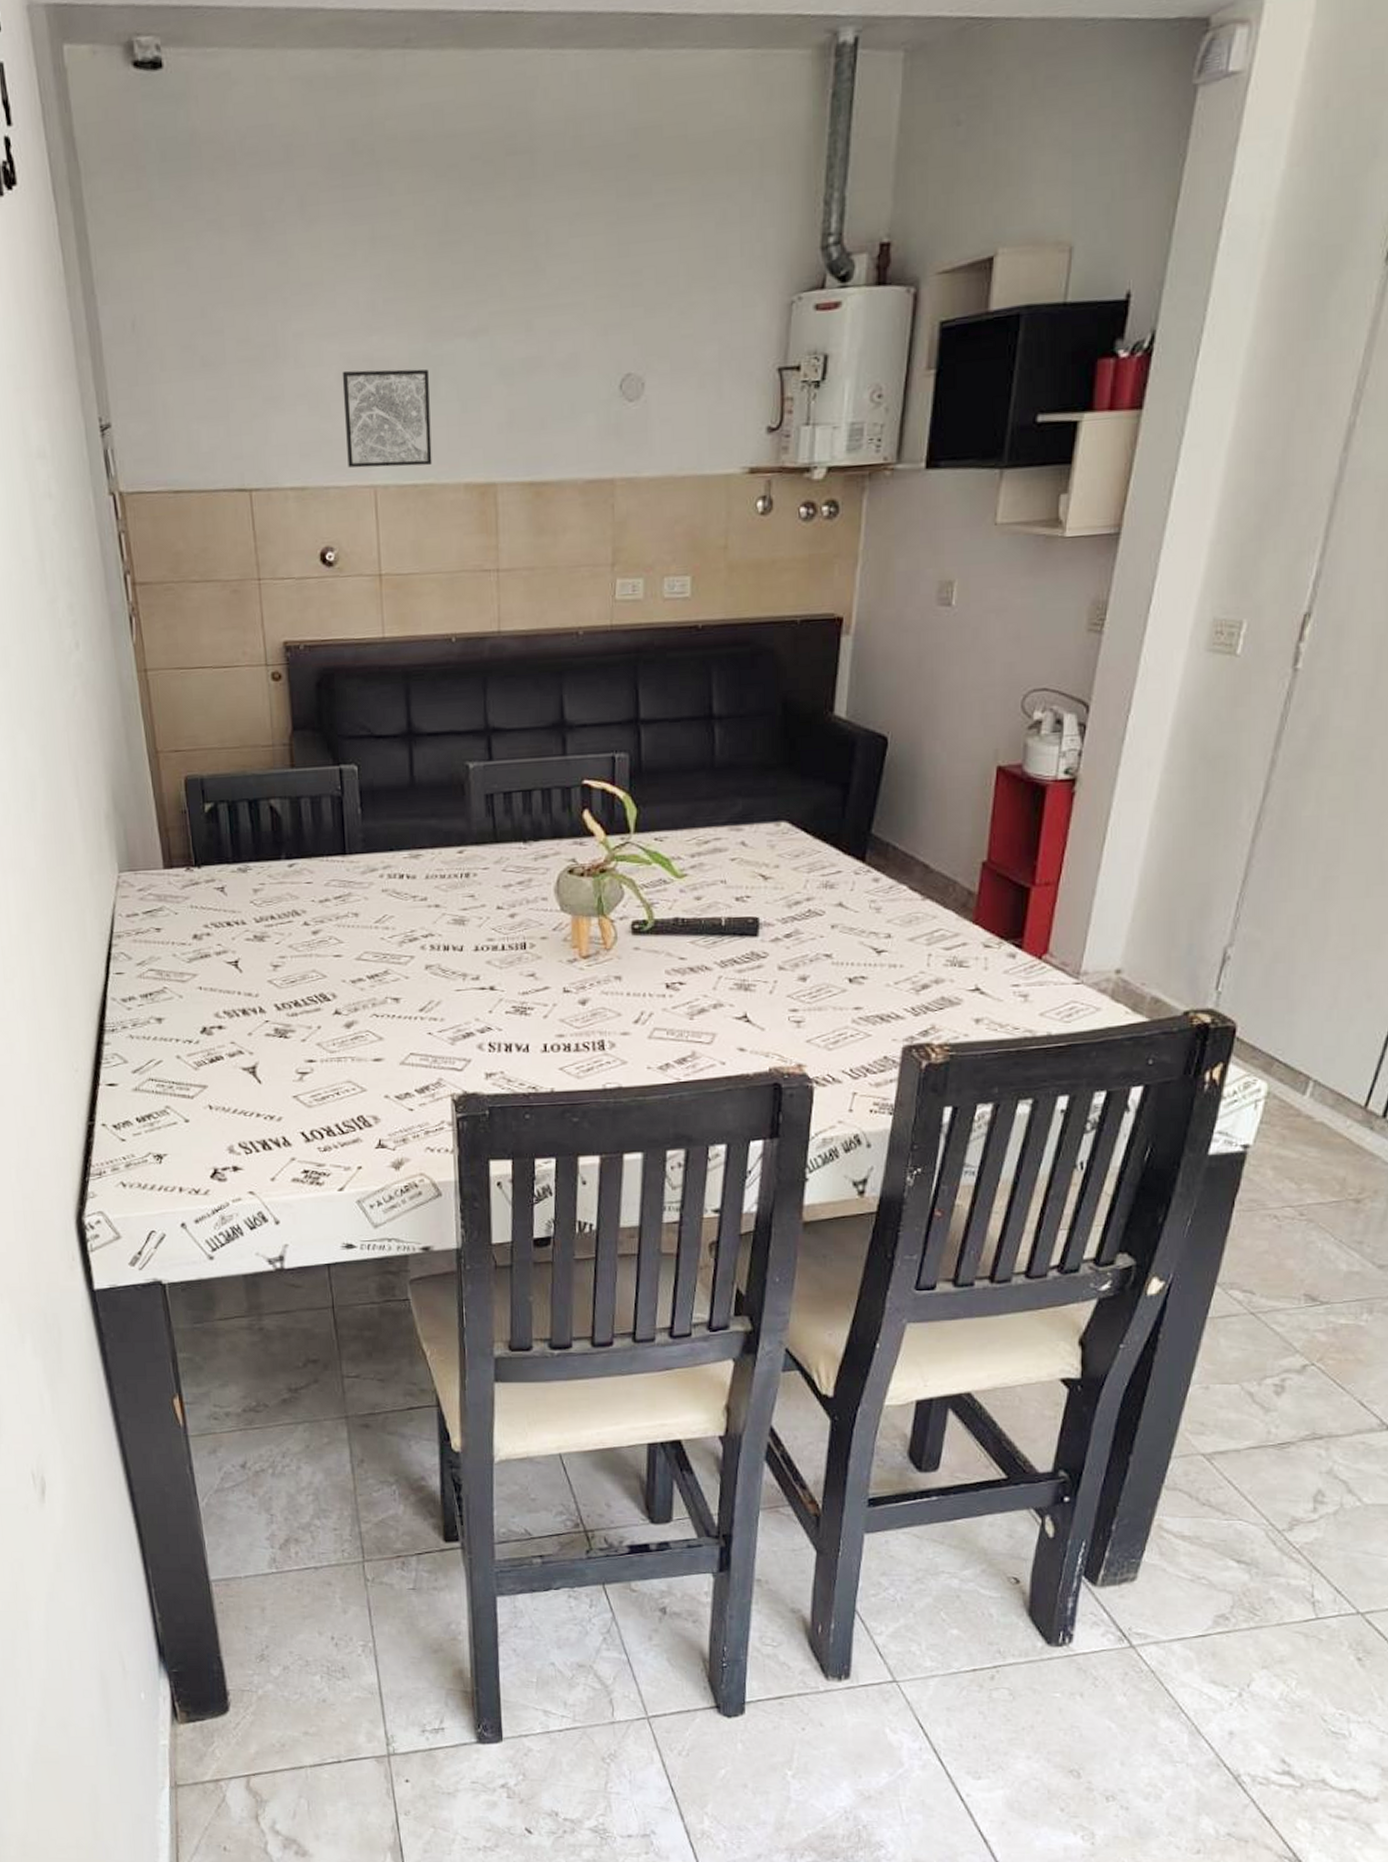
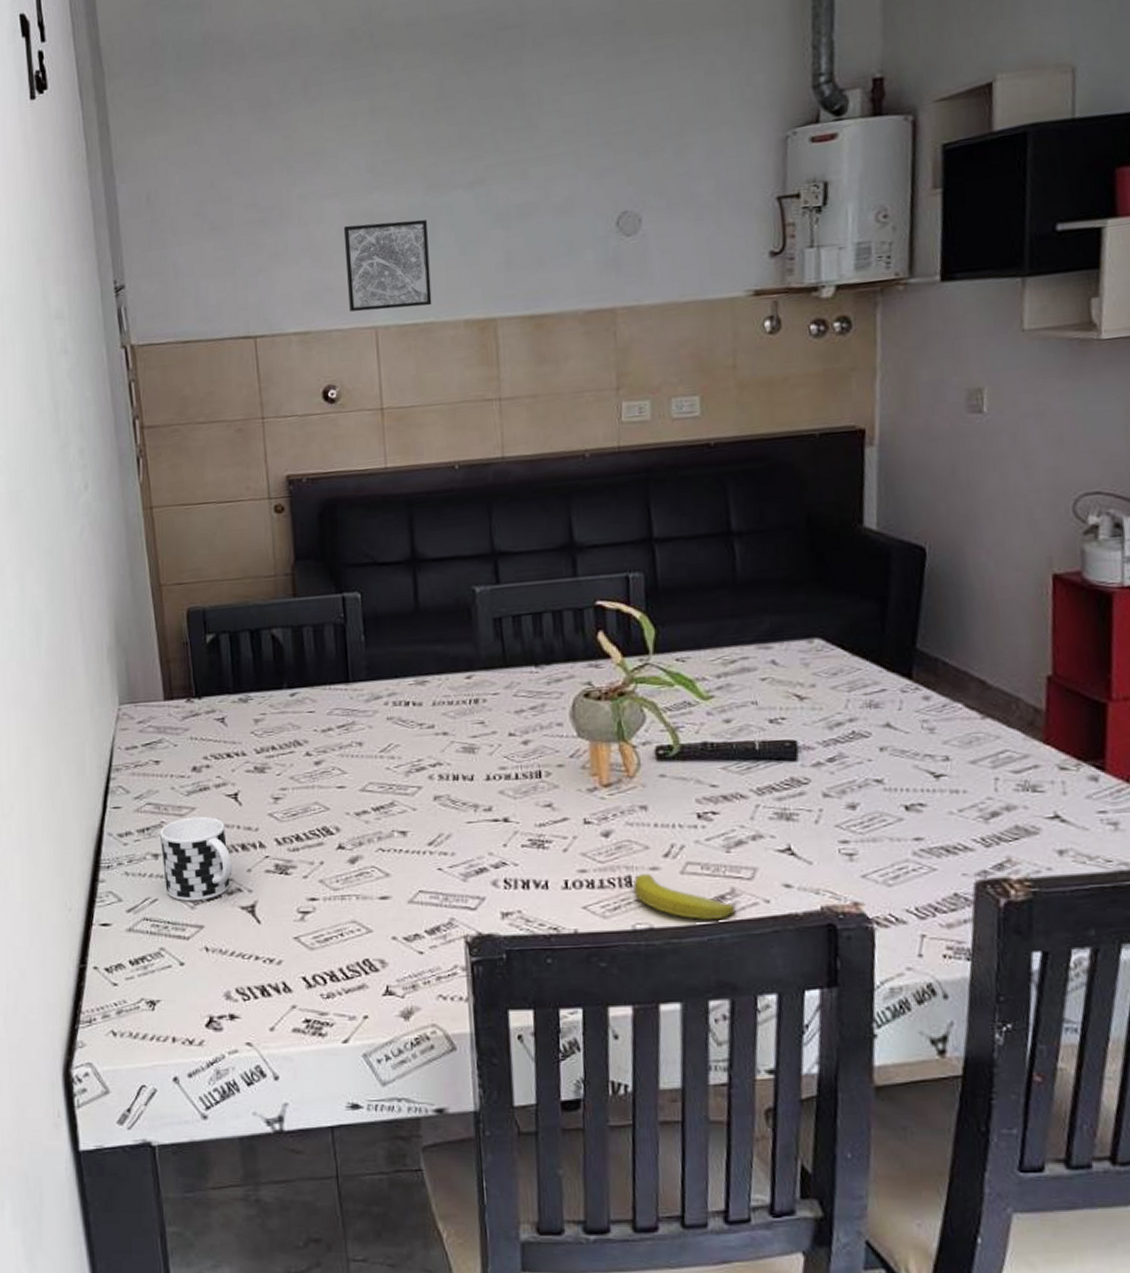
cup: none [163,982,234,1063] -> present [160,816,232,902]
banana: none [606,1039,695,1079] -> present [633,874,736,920]

